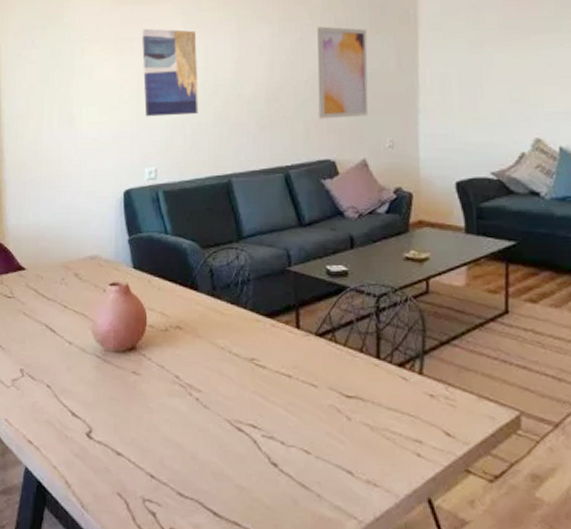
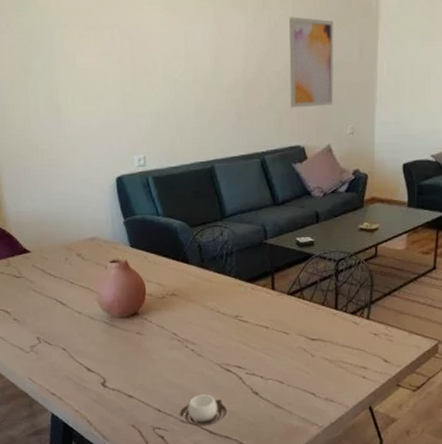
wall art: present [142,28,198,117] -> none [121,14,181,106]
cup: none [177,459,236,505] -> present [179,394,227,426]

